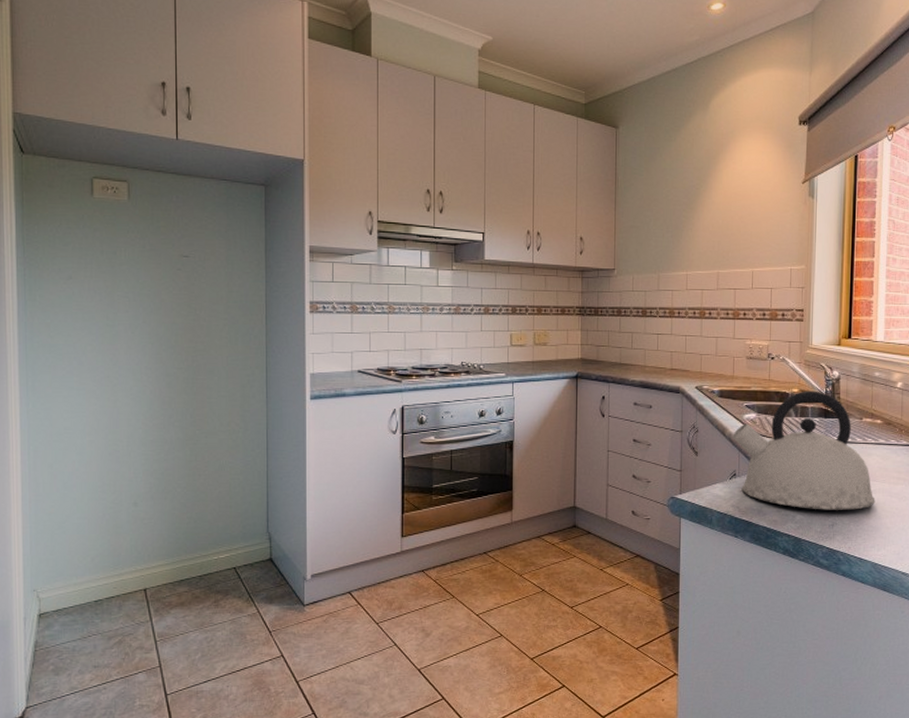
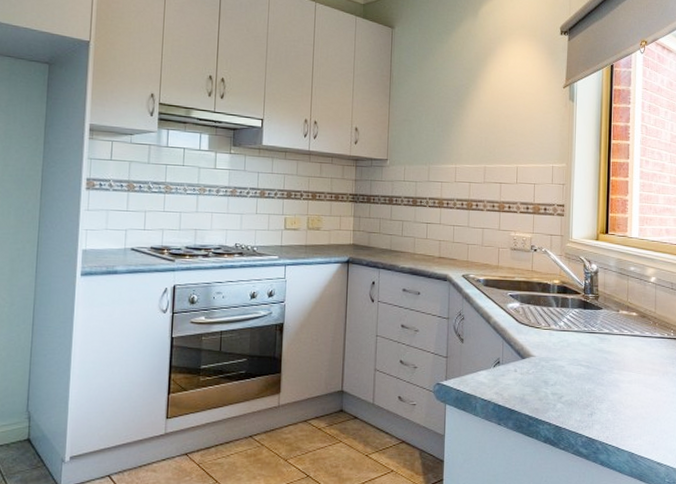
kettle: present [732,390,875,510] -> none [496,282,632,400]

